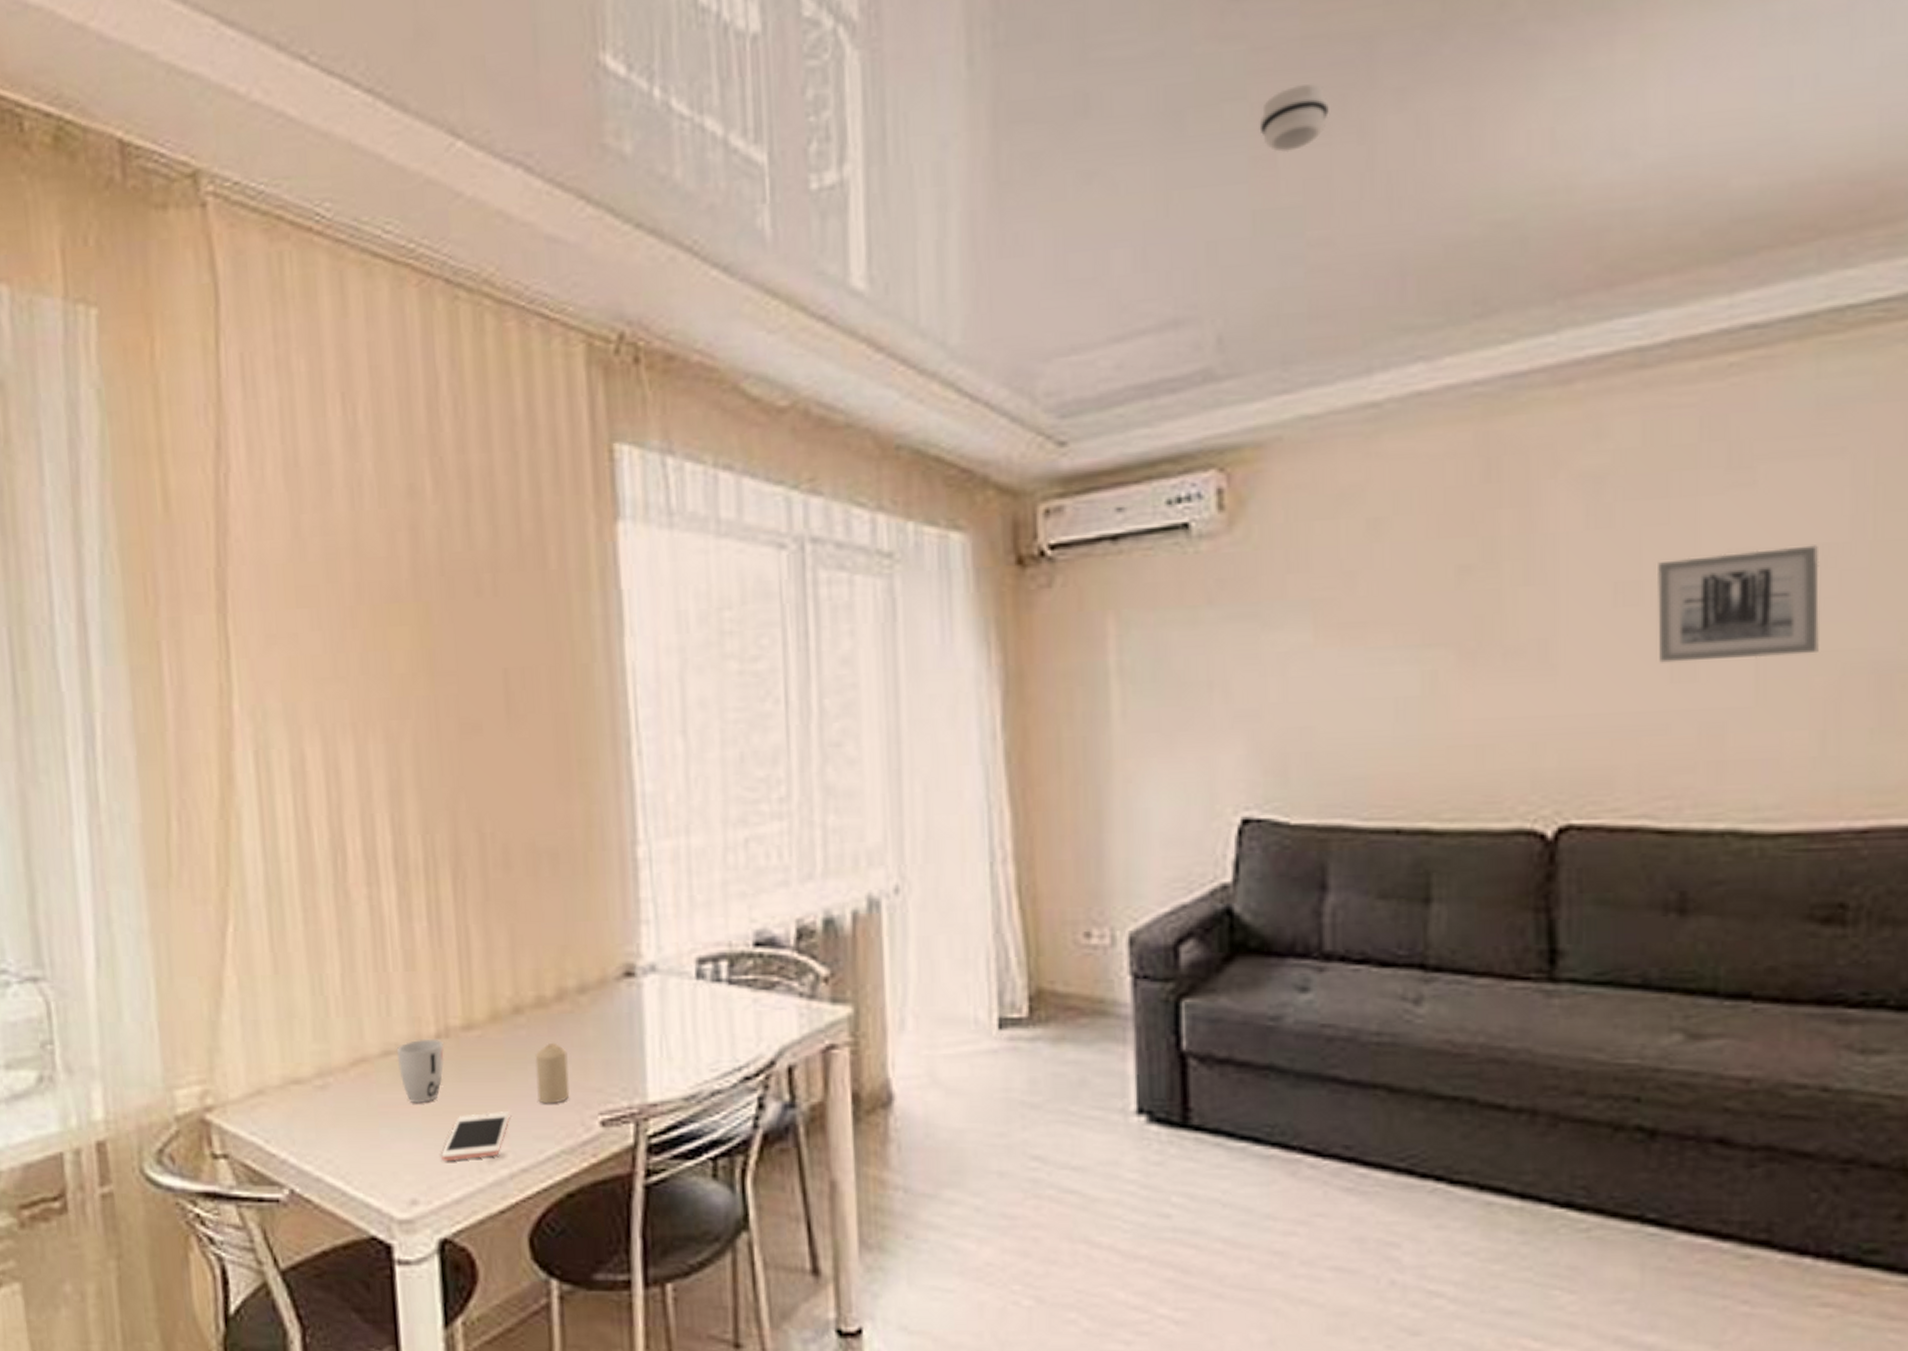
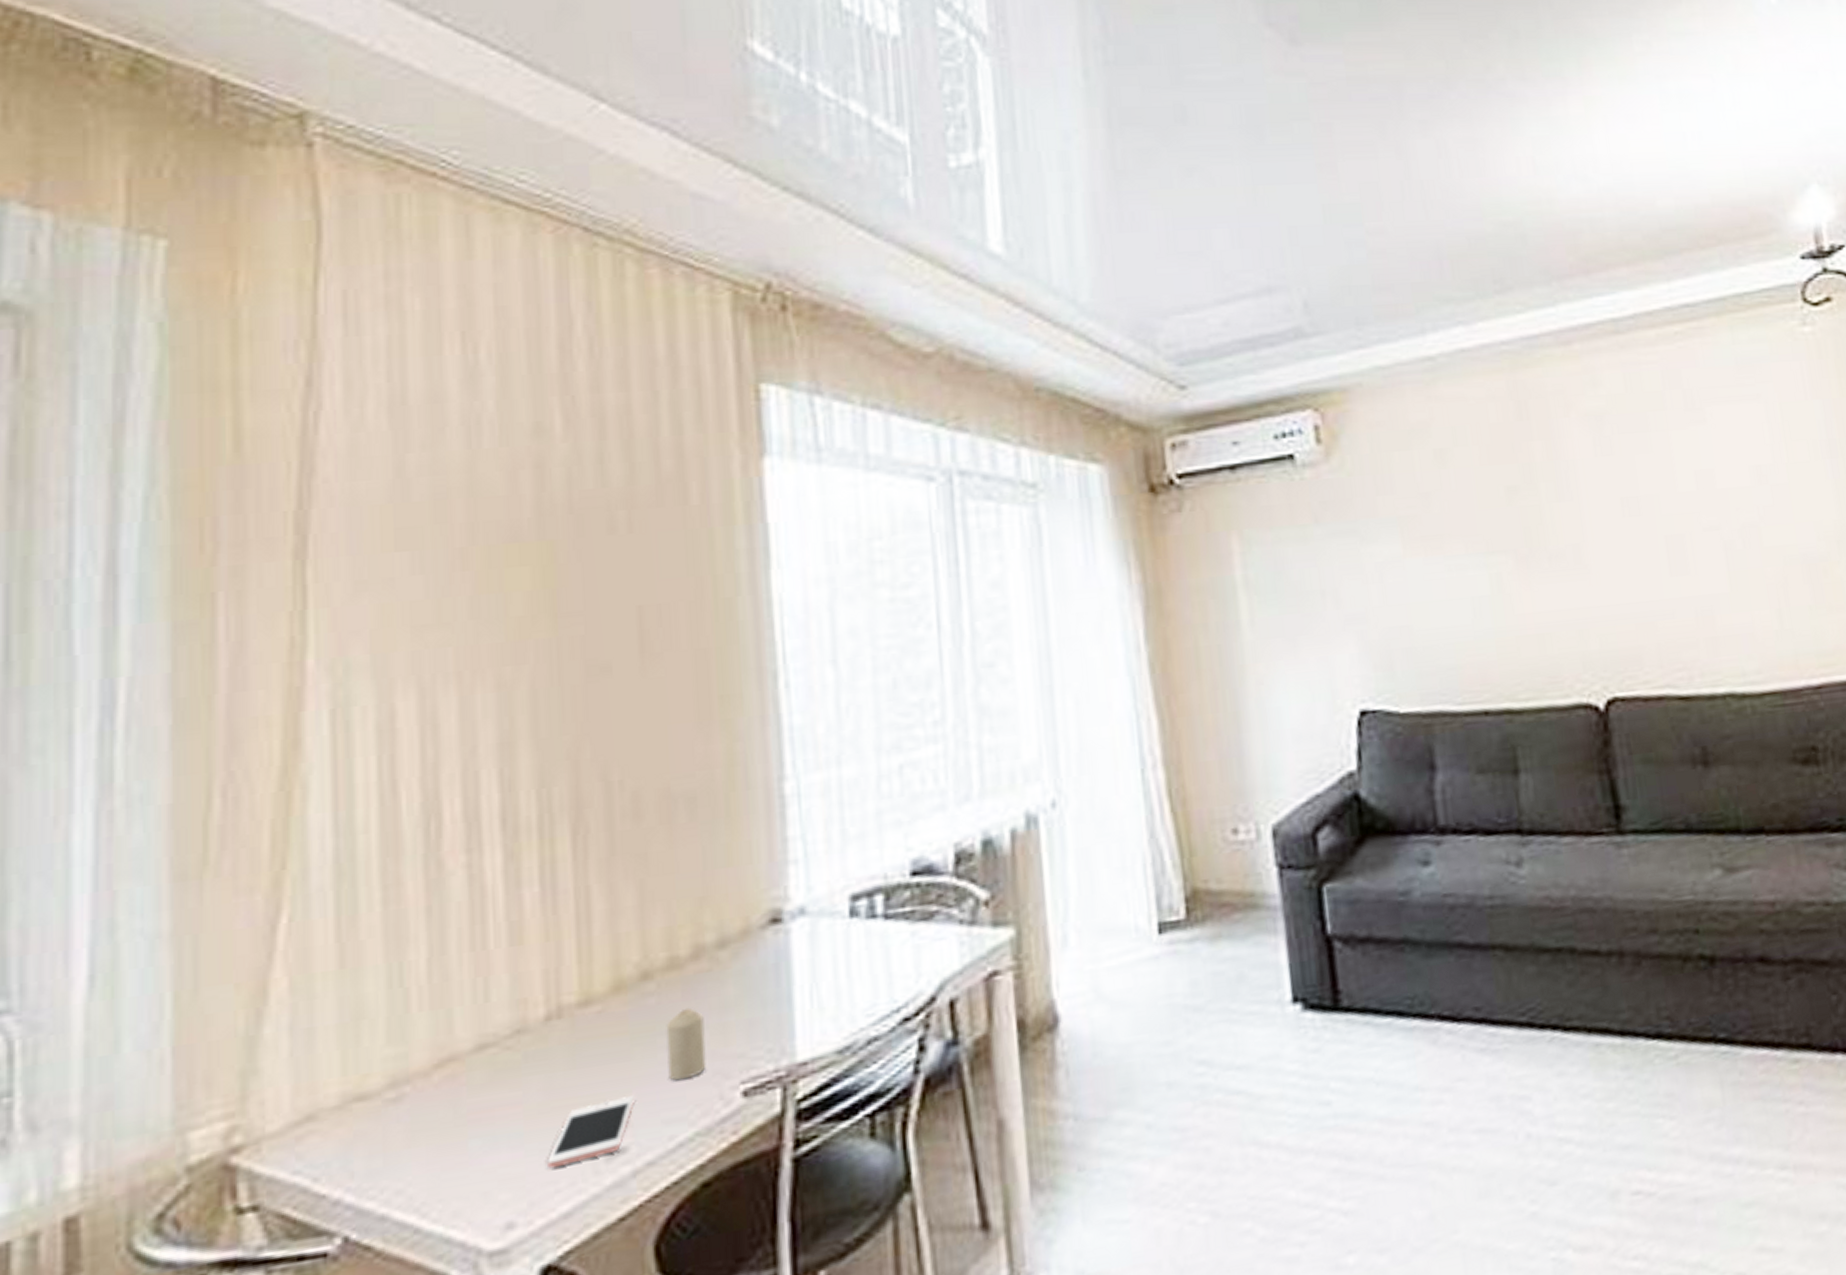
cup: present [396,1038,445,1104] -> none [494,1021,555,1104]
smoke detector: present [1259,84,1329,153] -> none [1321,112,1373,162]
wall art: present [1658,545,1820,663] -> none [1649,467,1766,561]

